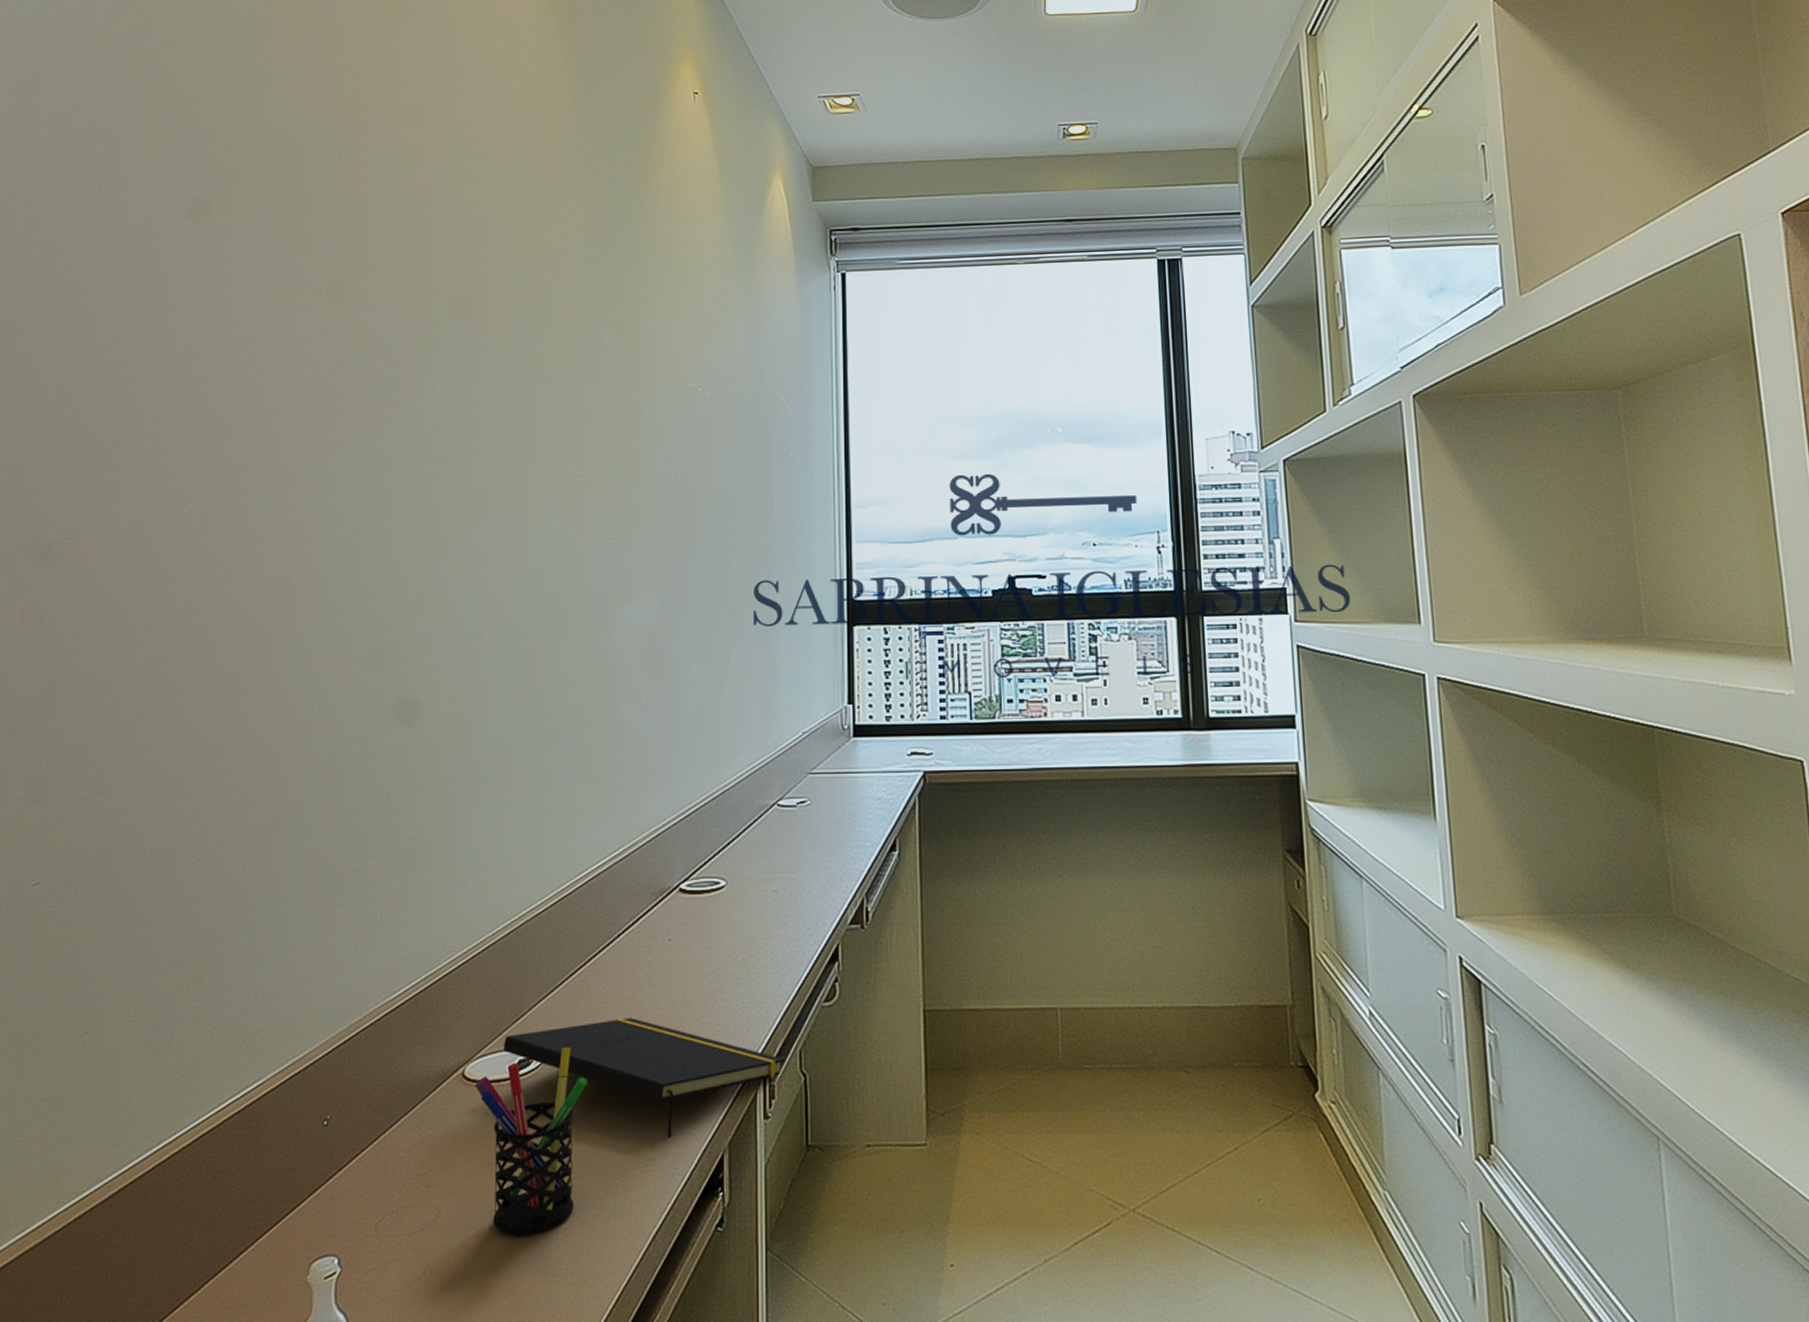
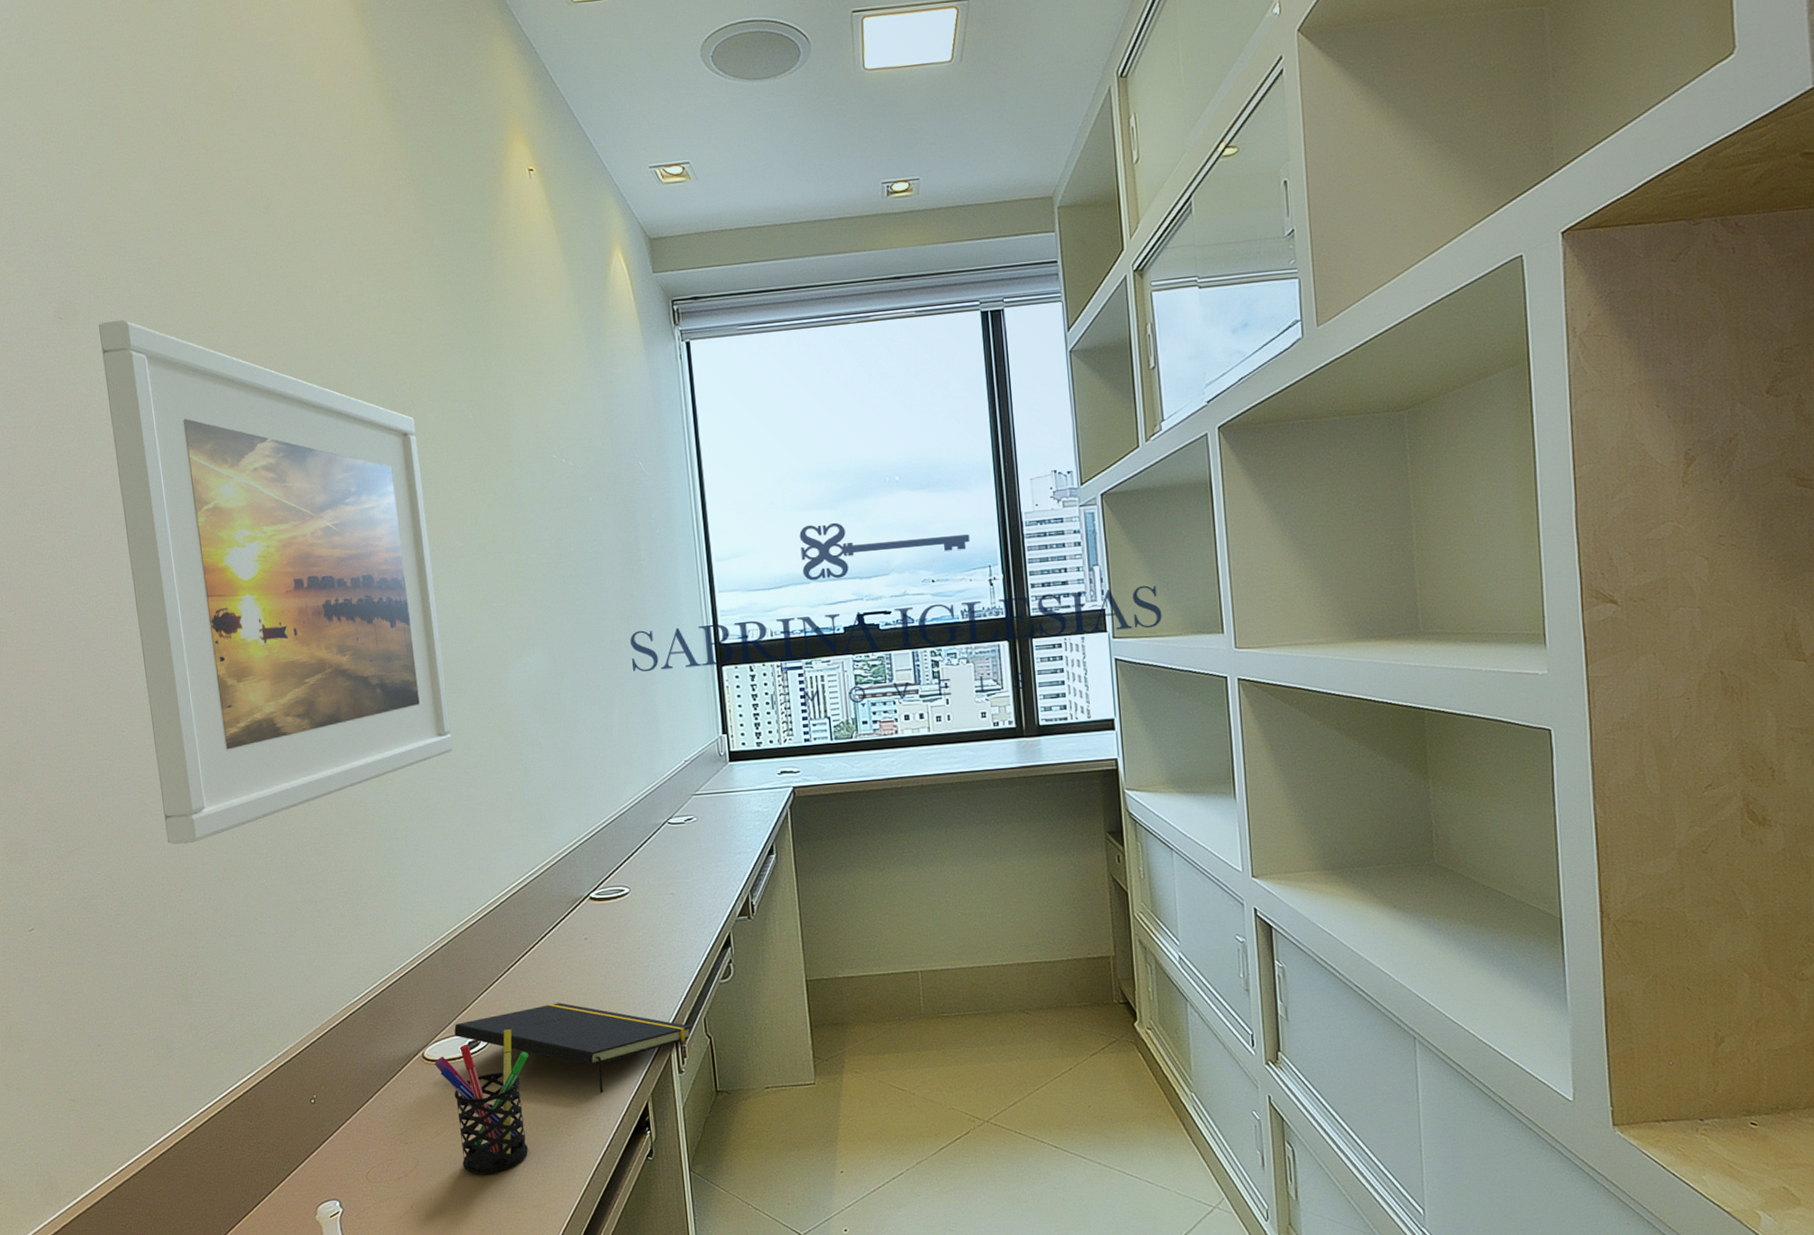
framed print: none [208,217,546,794] -> present [99,319,454,845]

